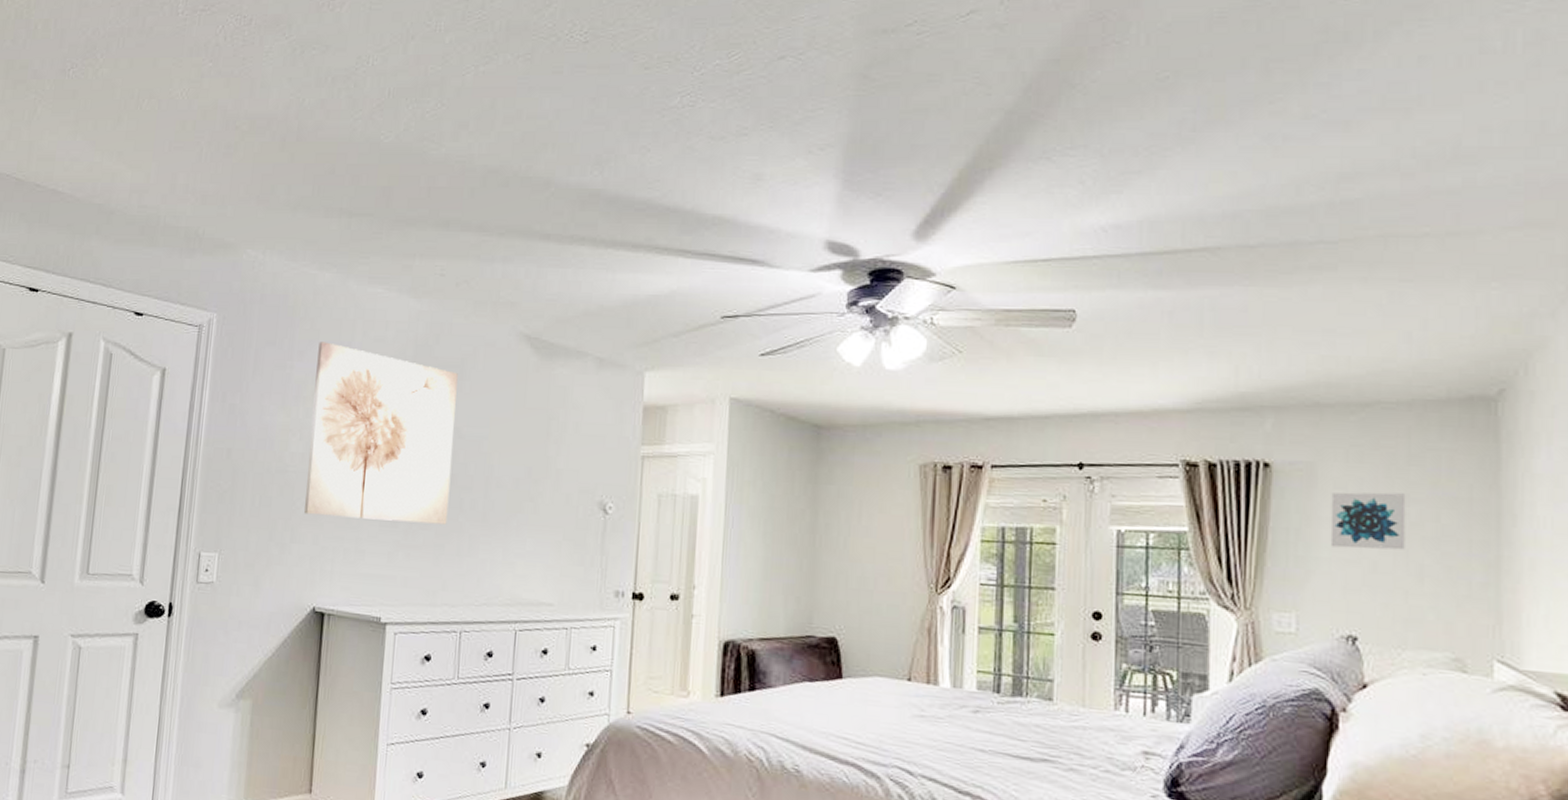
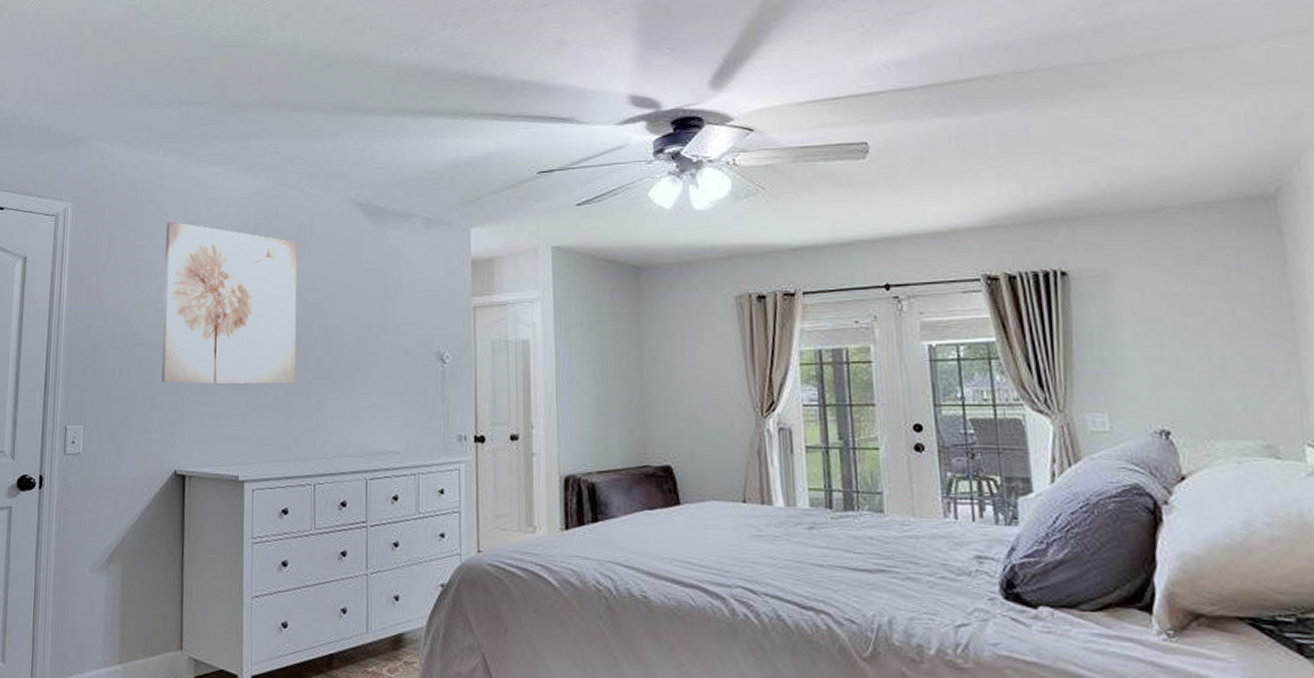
wall art: present [1330,492,1406,550] -> none [1128,291,1206,347]

